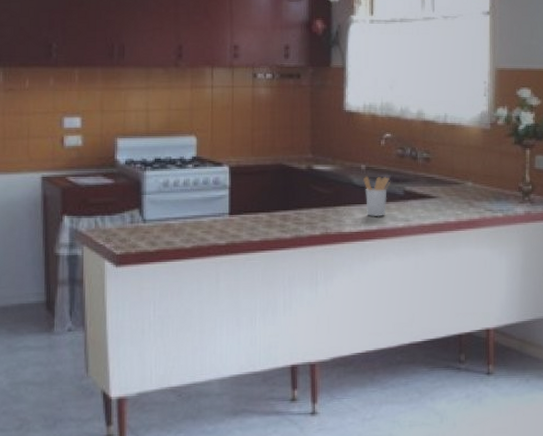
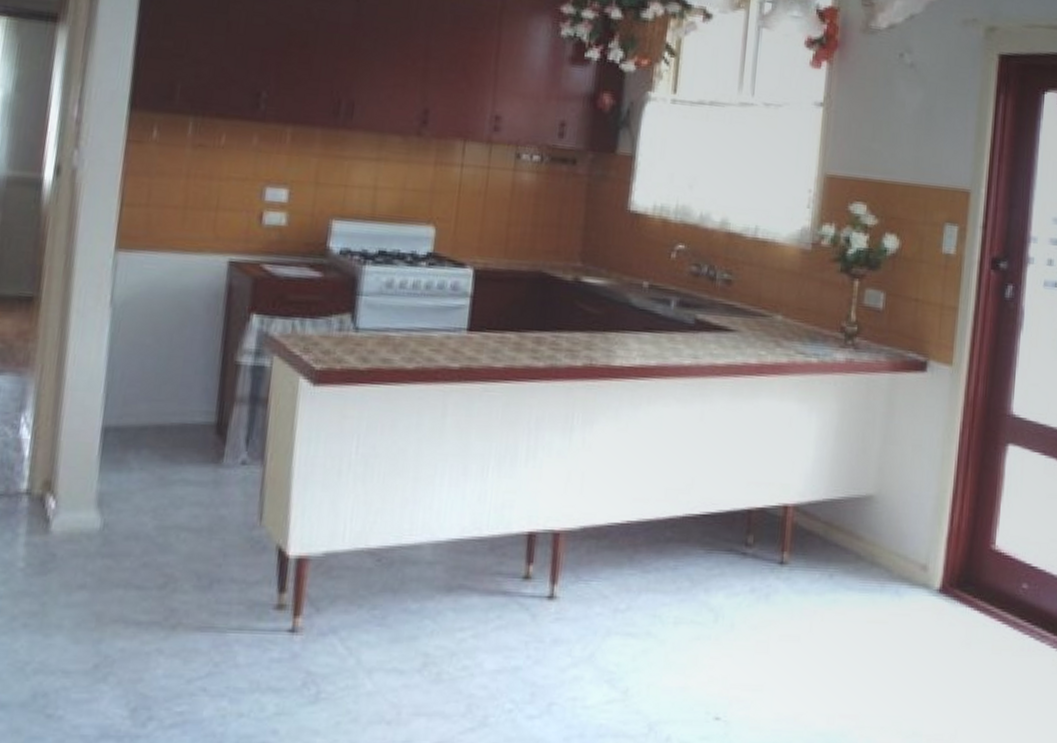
utensil holder: present [362,176,391,217] -> none [643,296,679,350]

